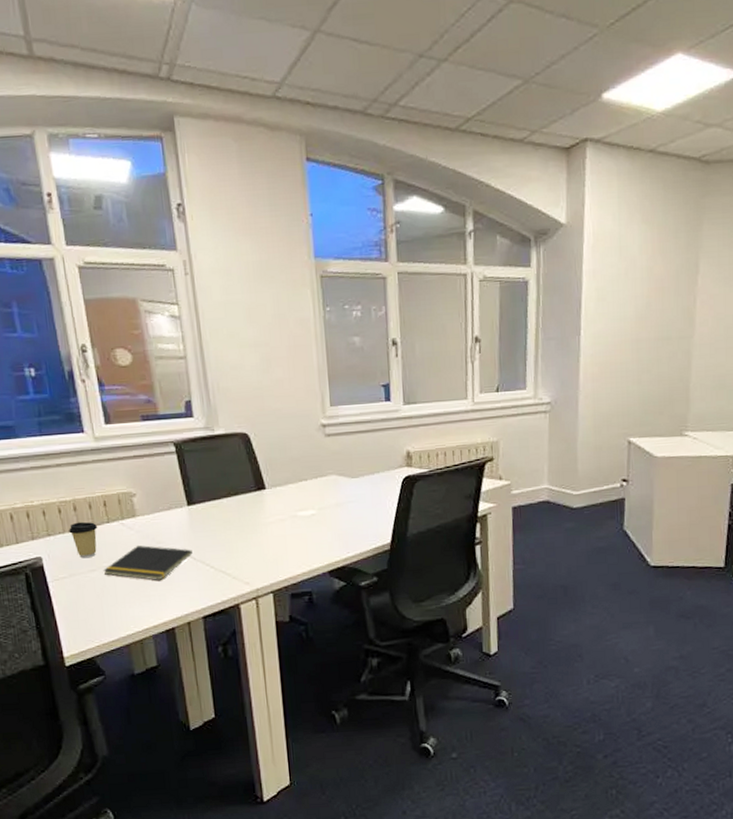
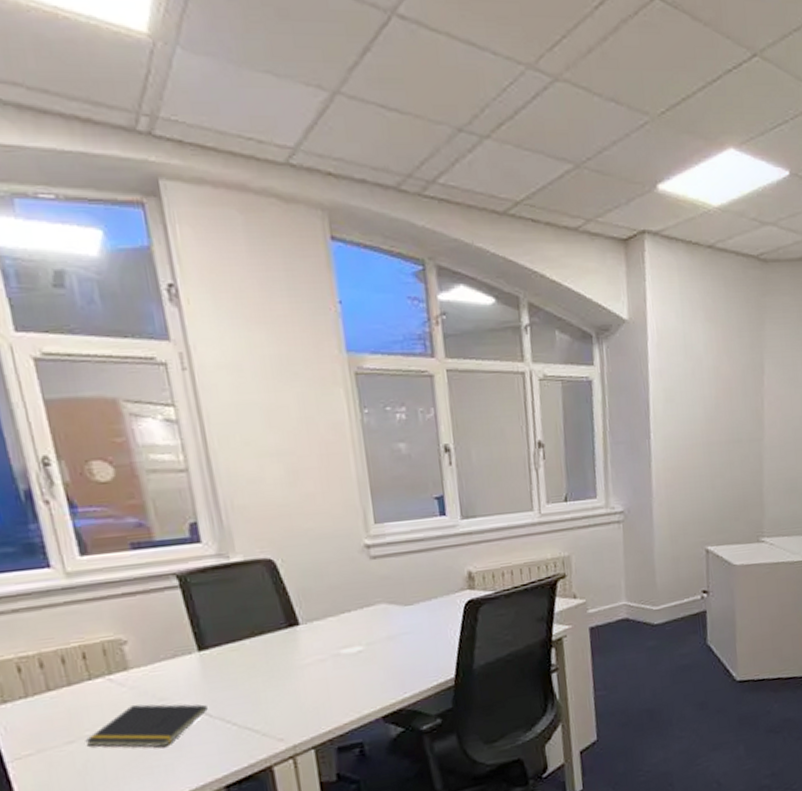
coffee cup: present [69,521,98,559] -> none [33,680,76,728]

